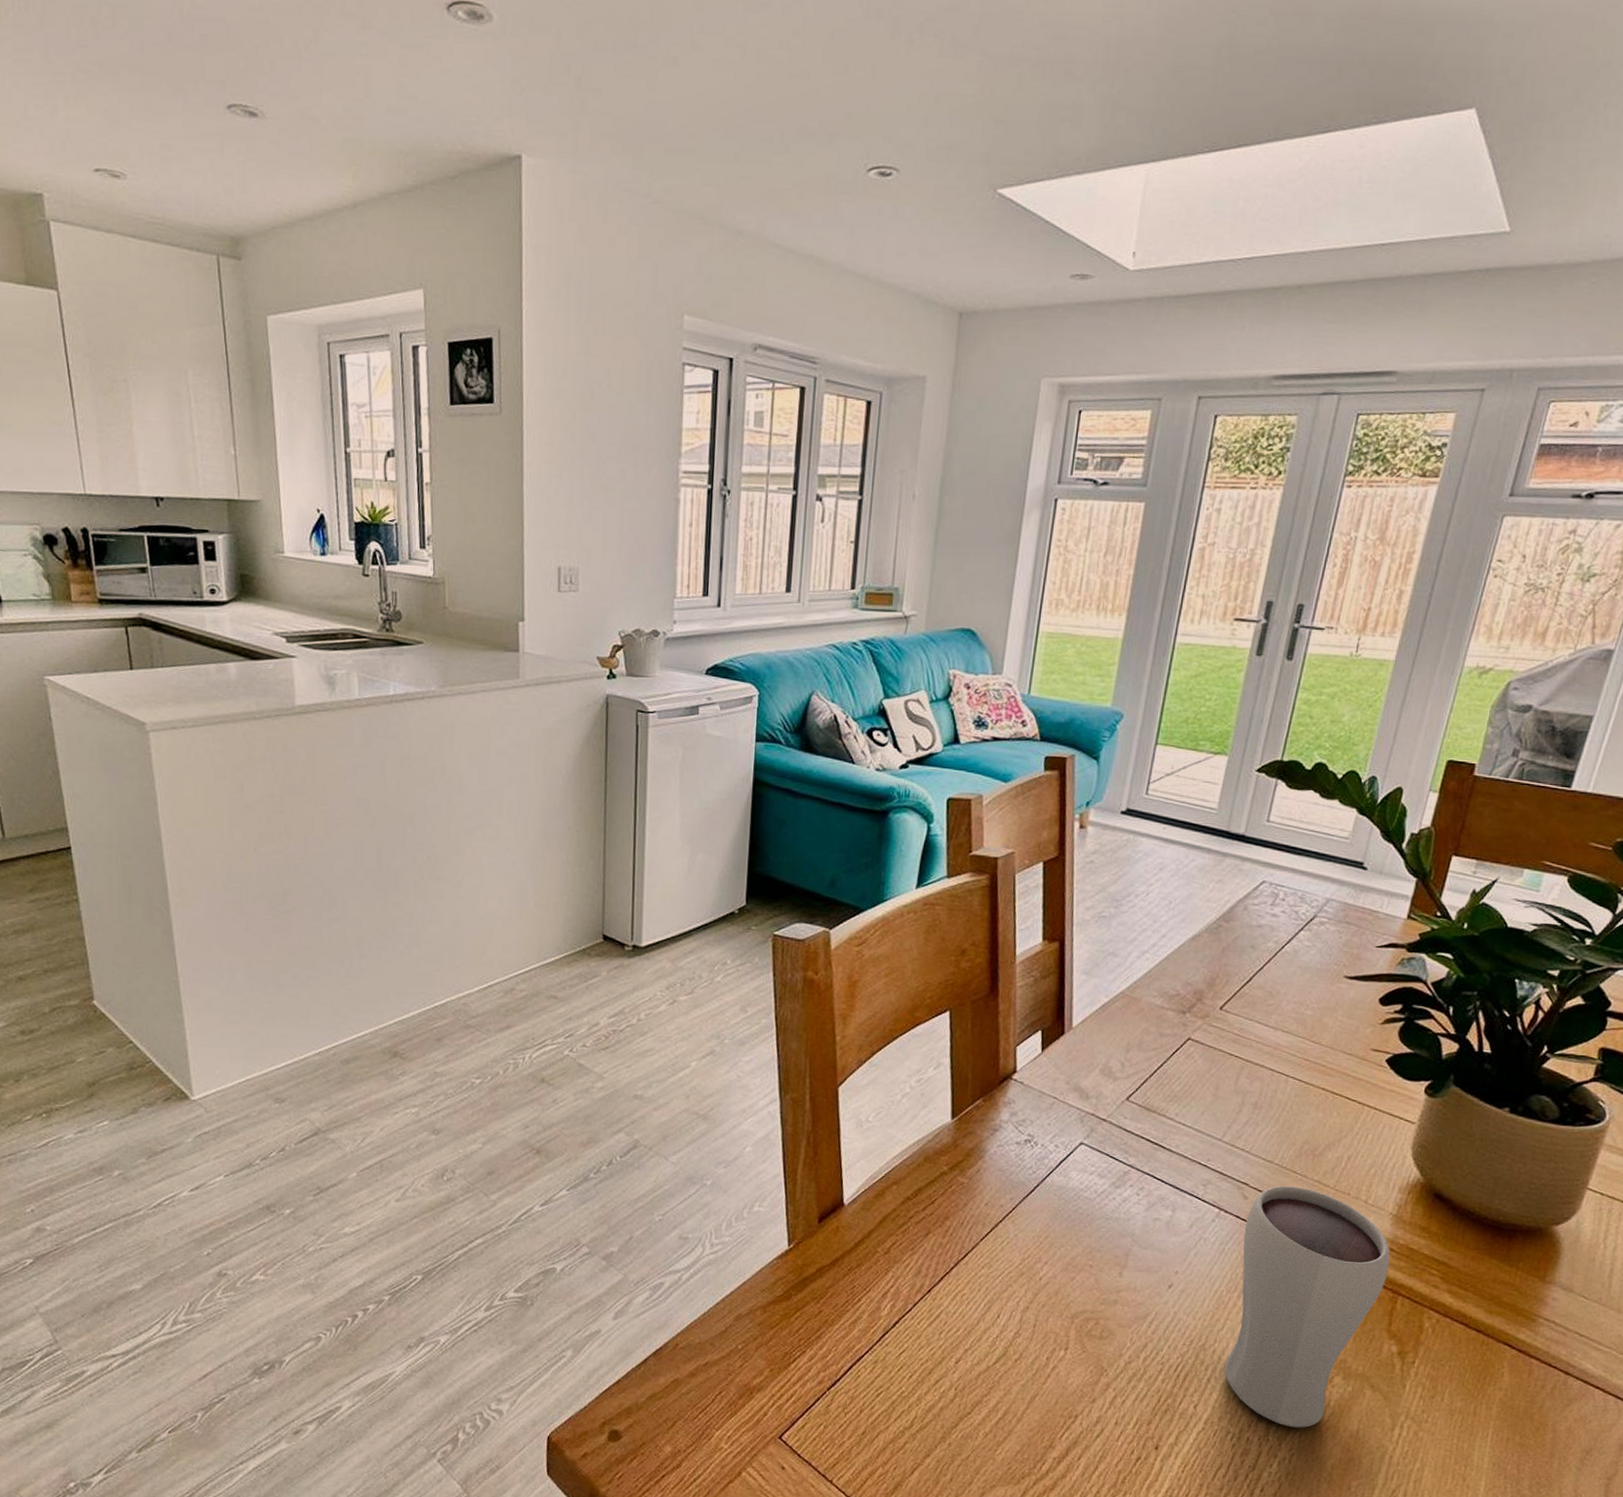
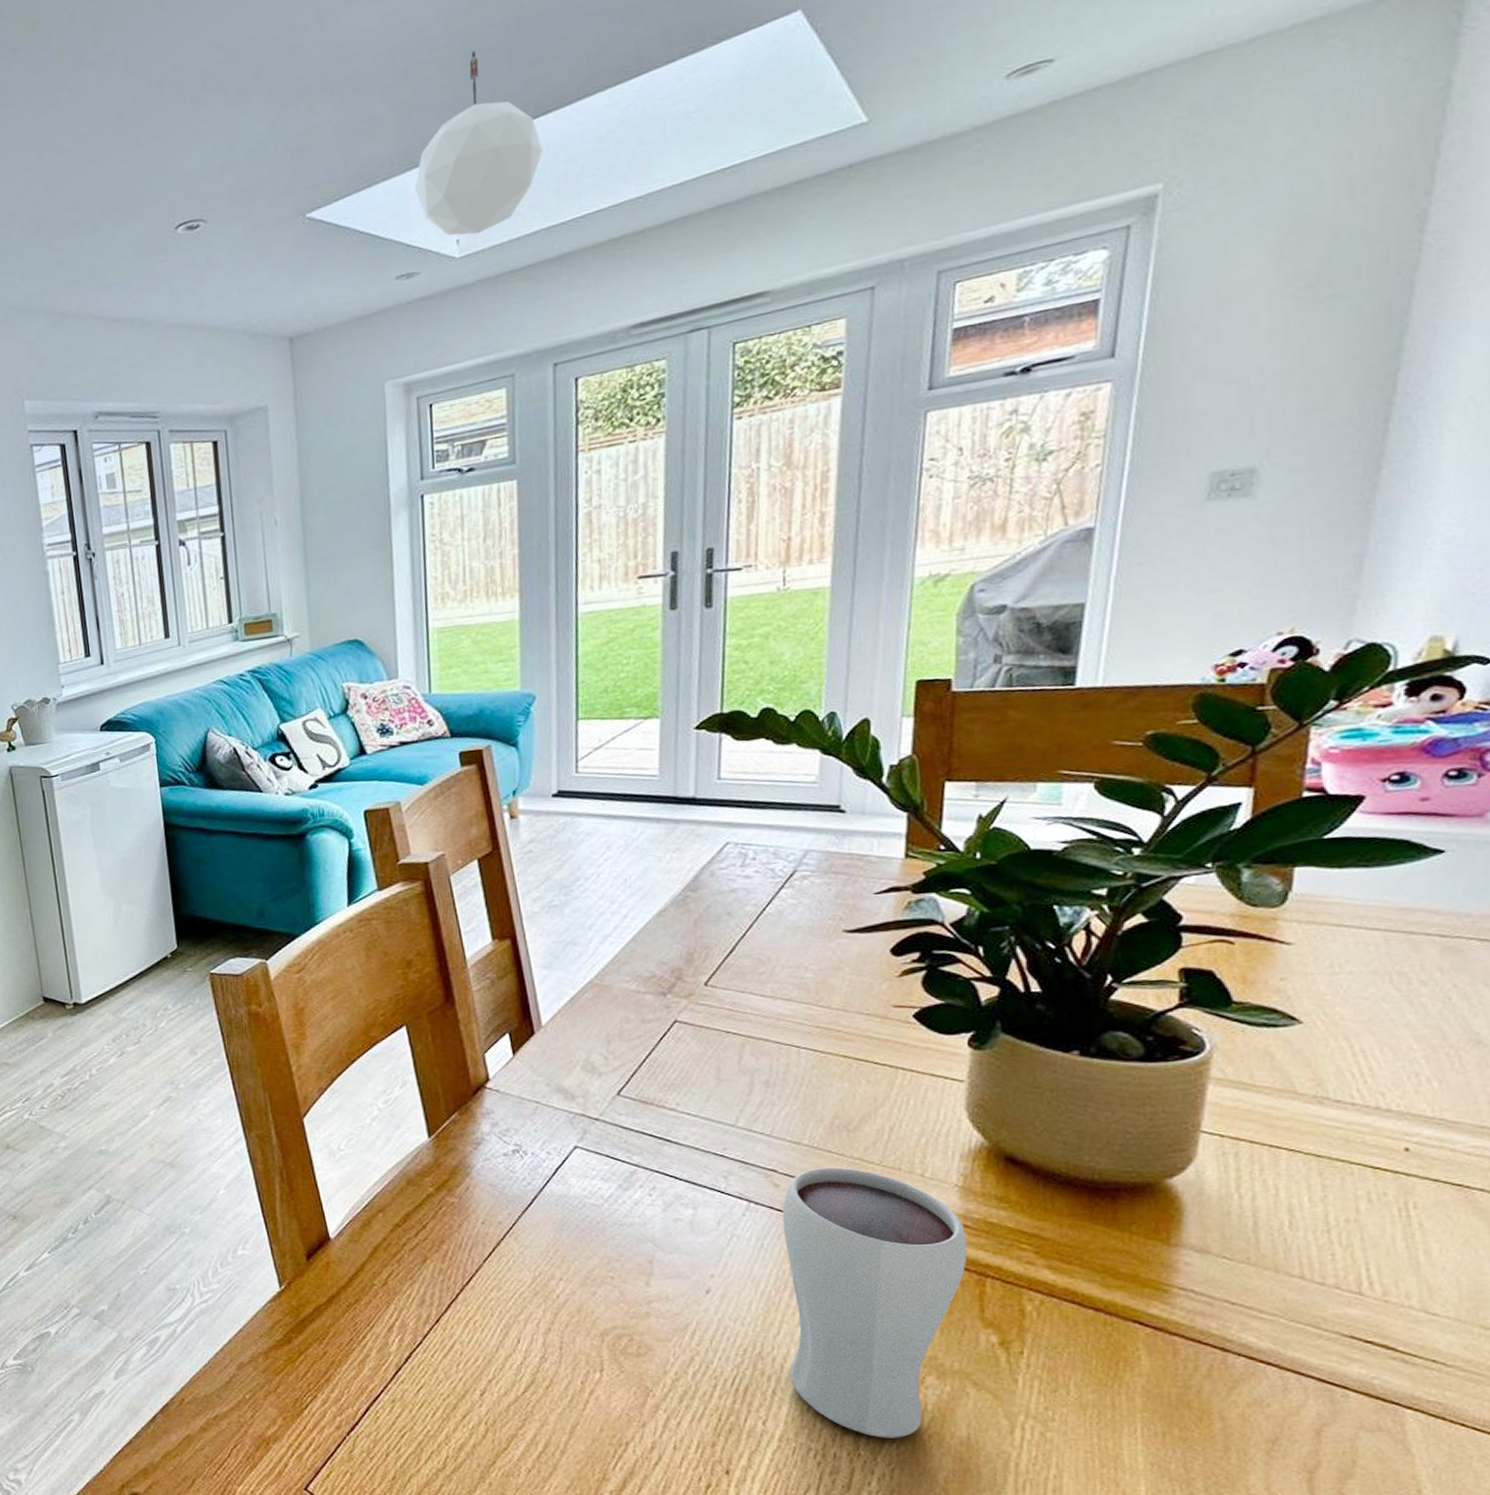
pendant light: none [1103,66,1228,251] -> present [414,51,543,236]

